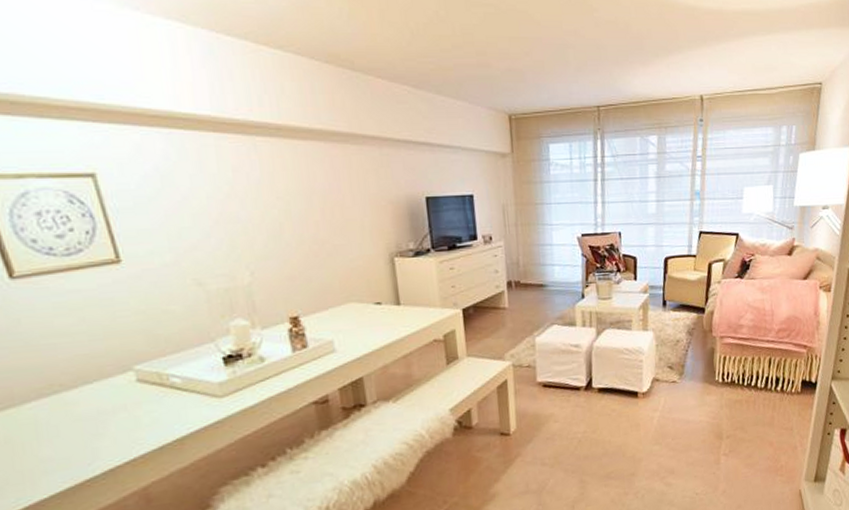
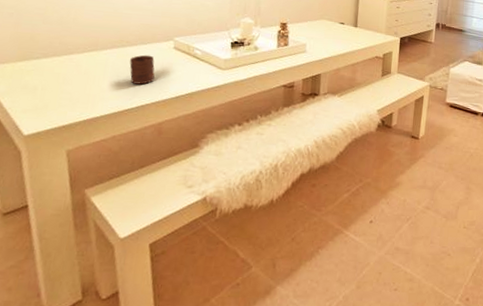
cup: none [73,397,119,443] -> present [129,55,155,85]

